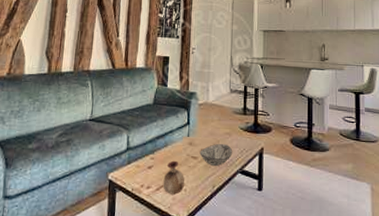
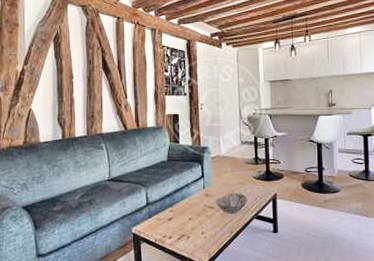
vase: present [163,160,185,195] -> none [184,211,205,242]

